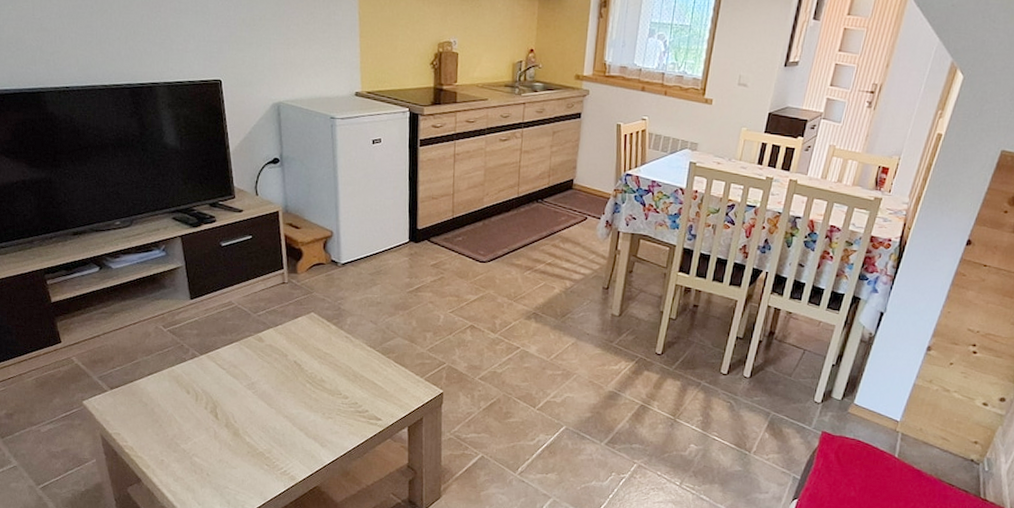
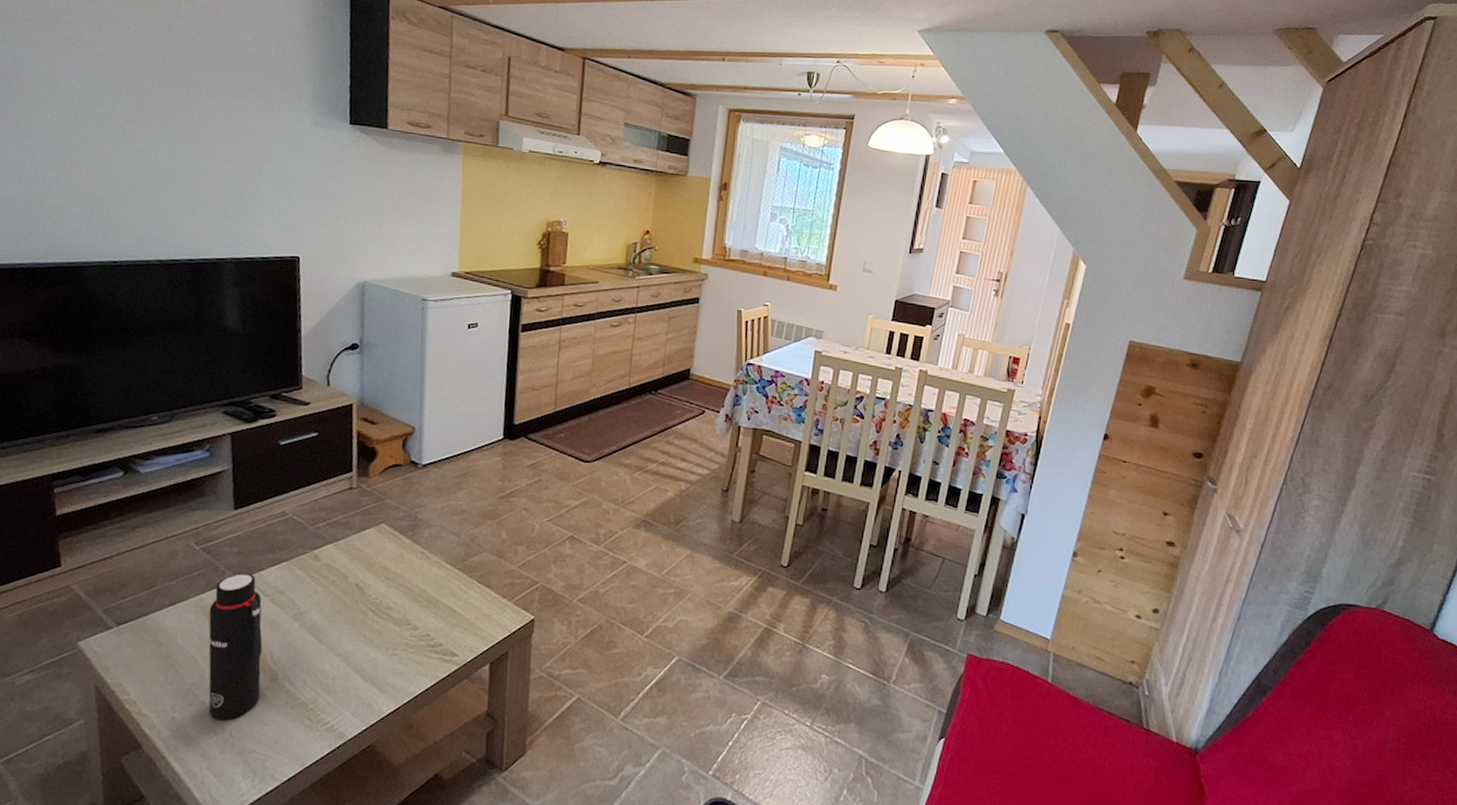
water bottle: none [180,351,227,464] -> present [208,573,263,721]

